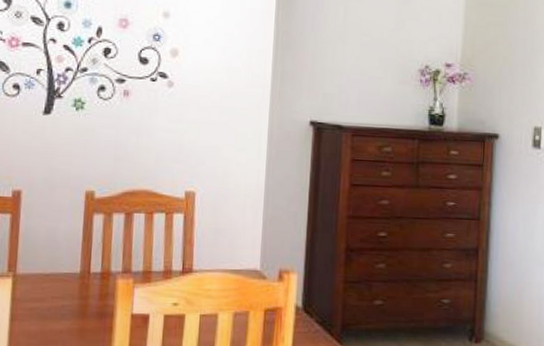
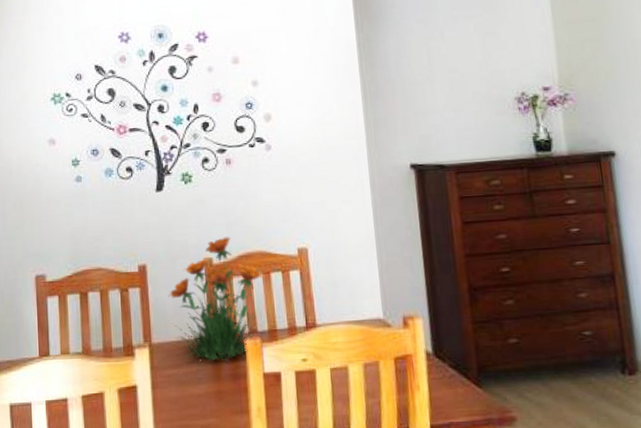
flower plant: none [41,171,147,299] -> present [168,237,265,362]

